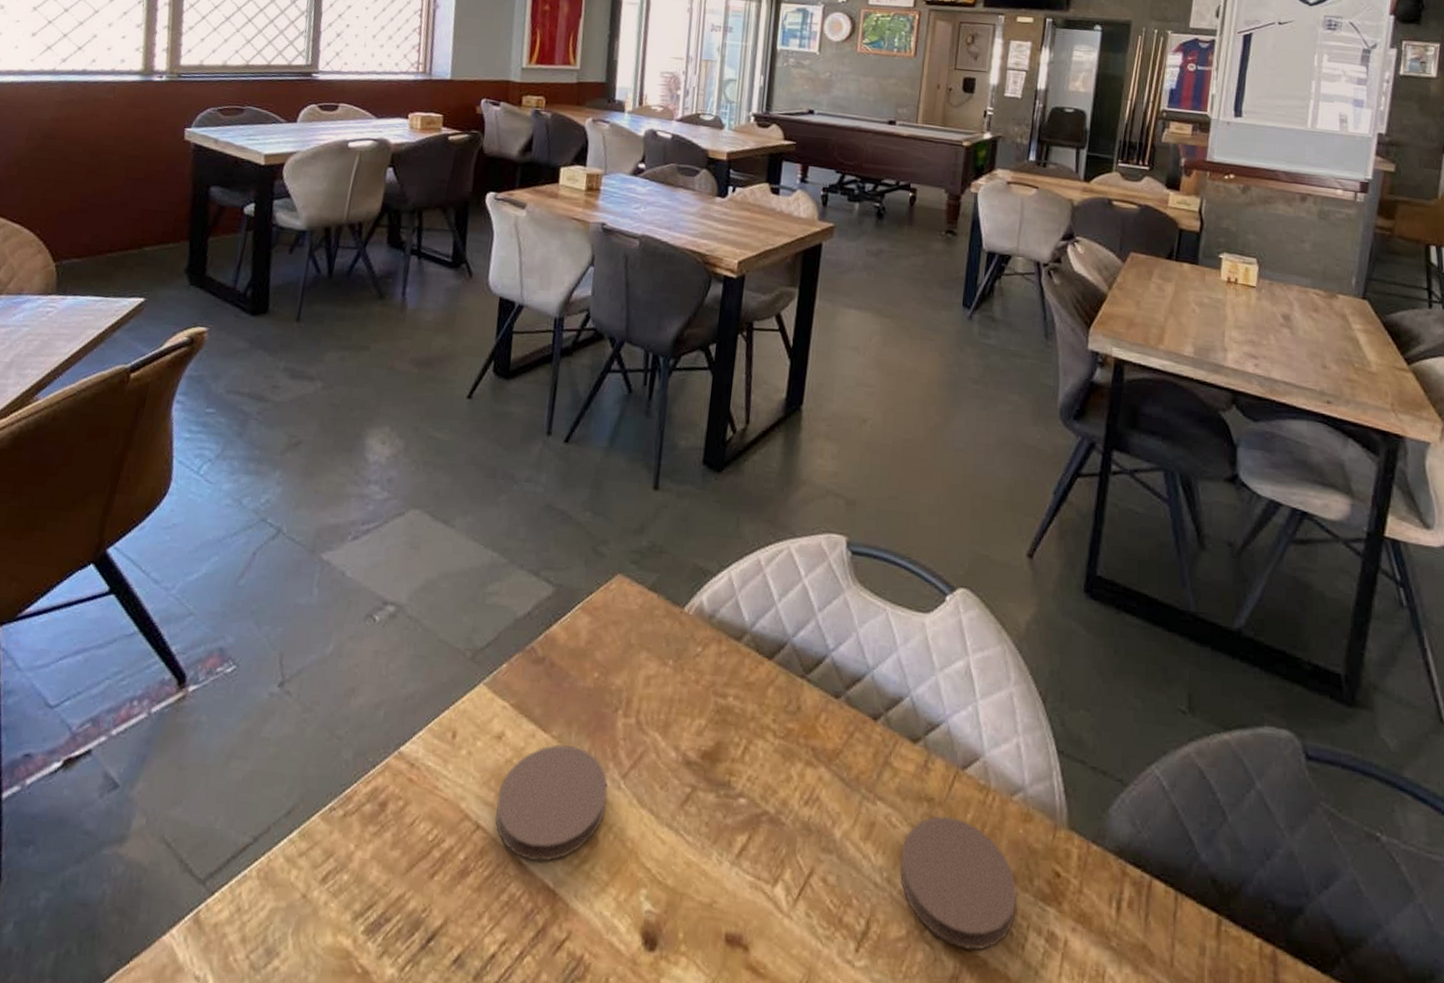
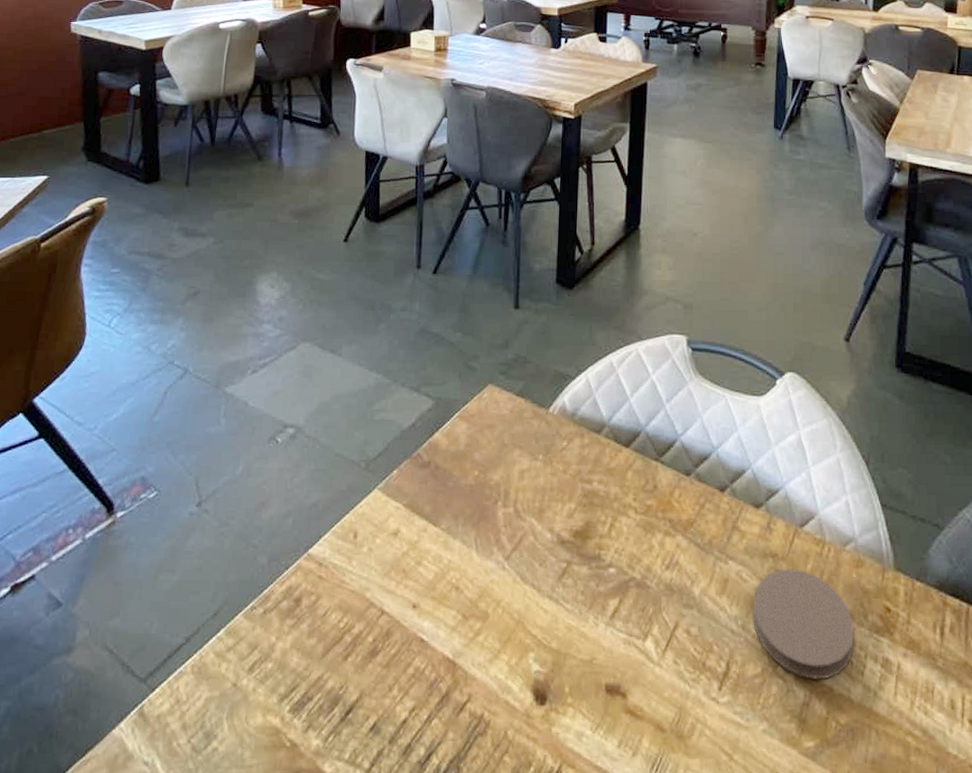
coaster: present [495,744,608,862] -> none [397,536,494,637]

